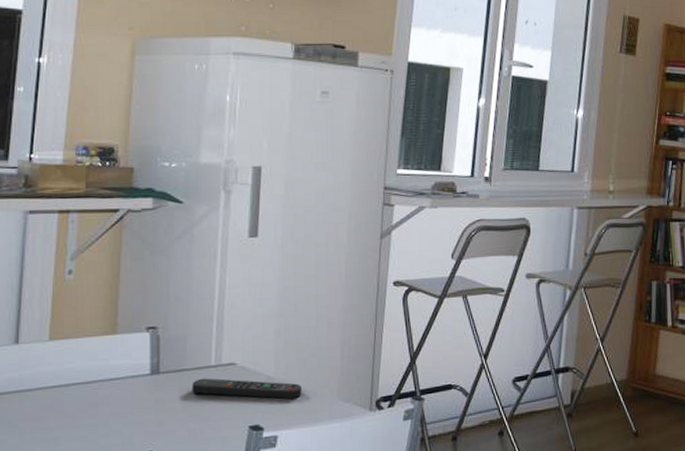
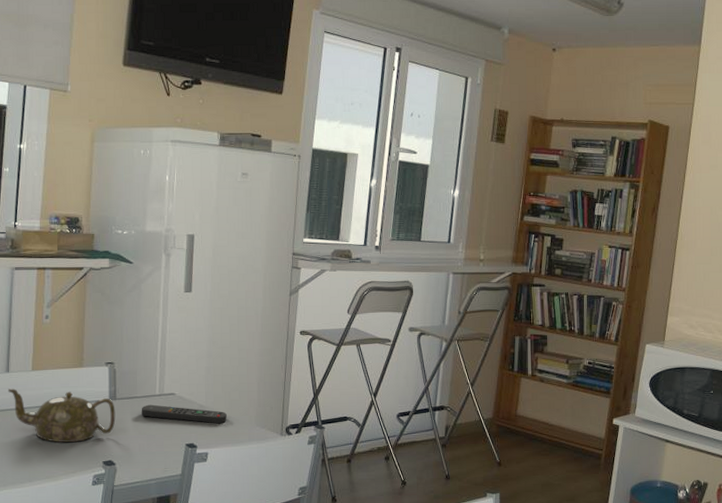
teapot: none [16,363,159,431] -> present [7,387,116,442]

